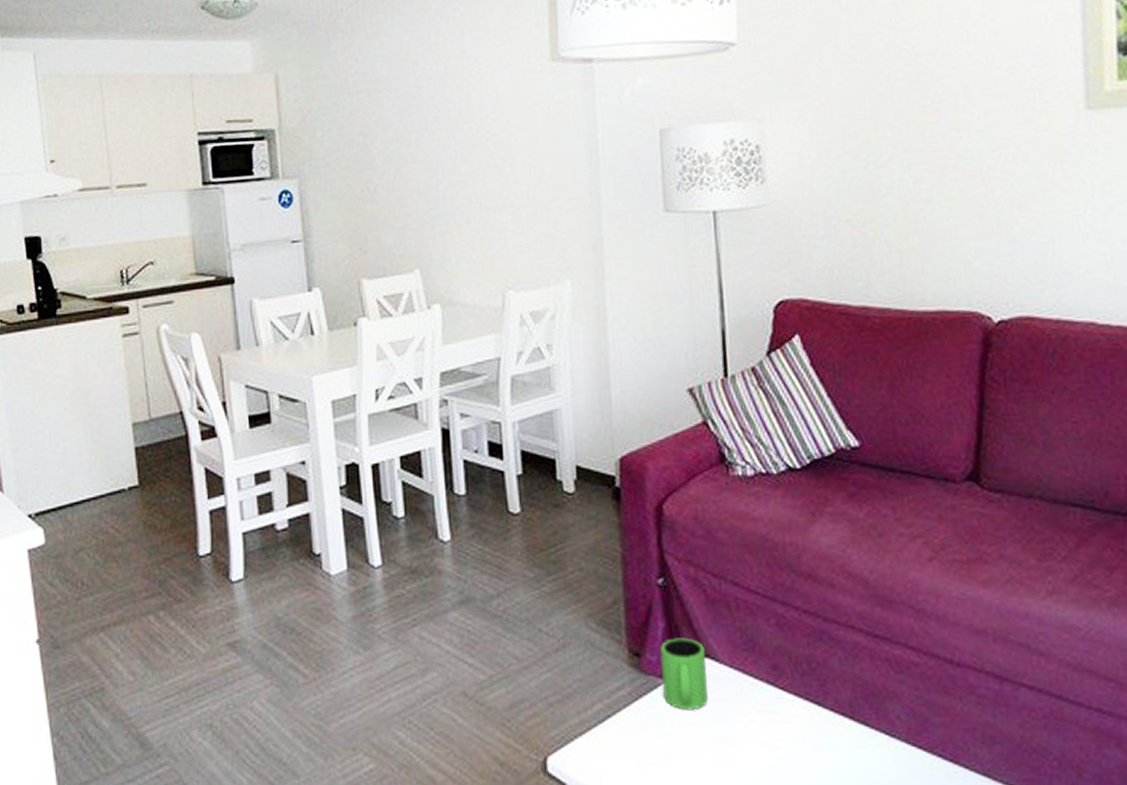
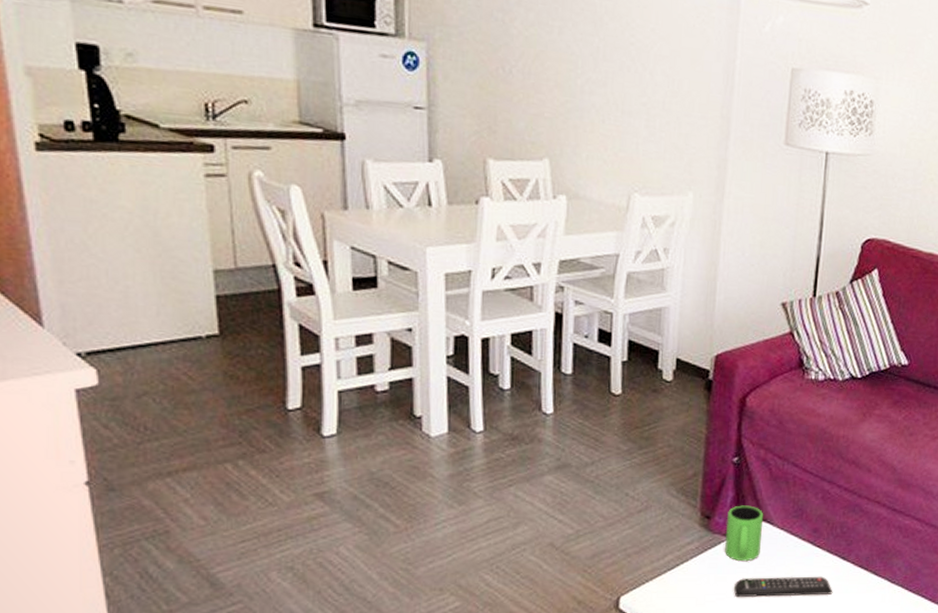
remote control: none [682,728,812,757] -> present [734,576,833,597]

